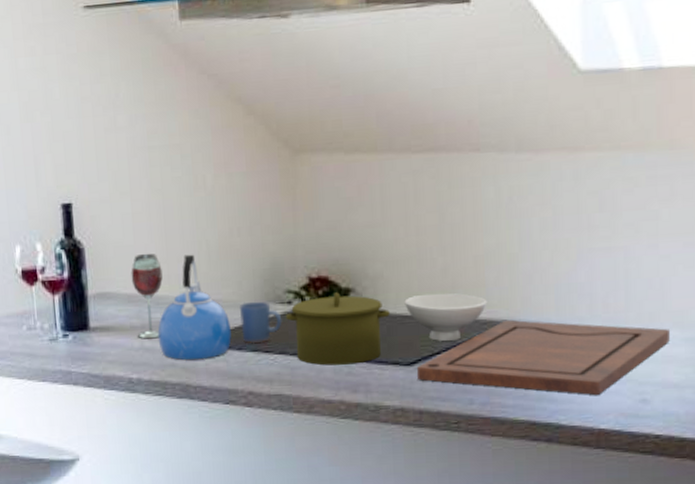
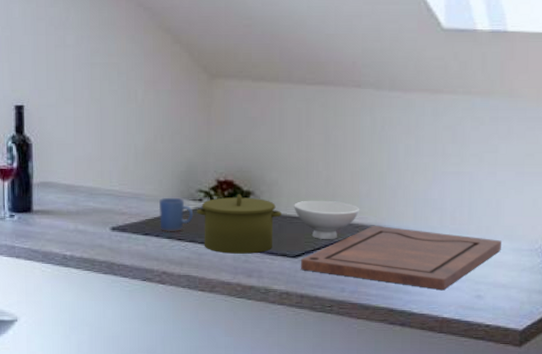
wineglass: present [131,253,163,338] -> none [70,151,97,222]
kettle: present [157,254,232,360] -> none [90,155,151,242]

